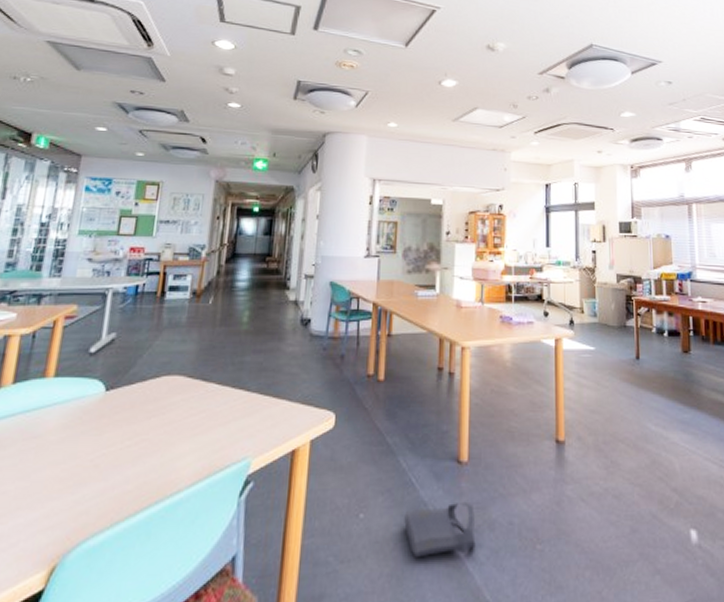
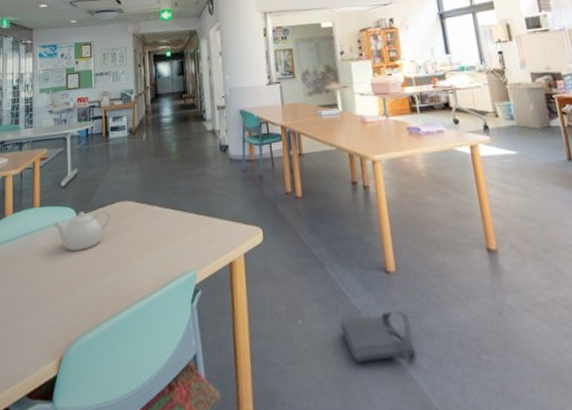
teapot: none [71,383,152,433] -> present [54,208,110,251]

